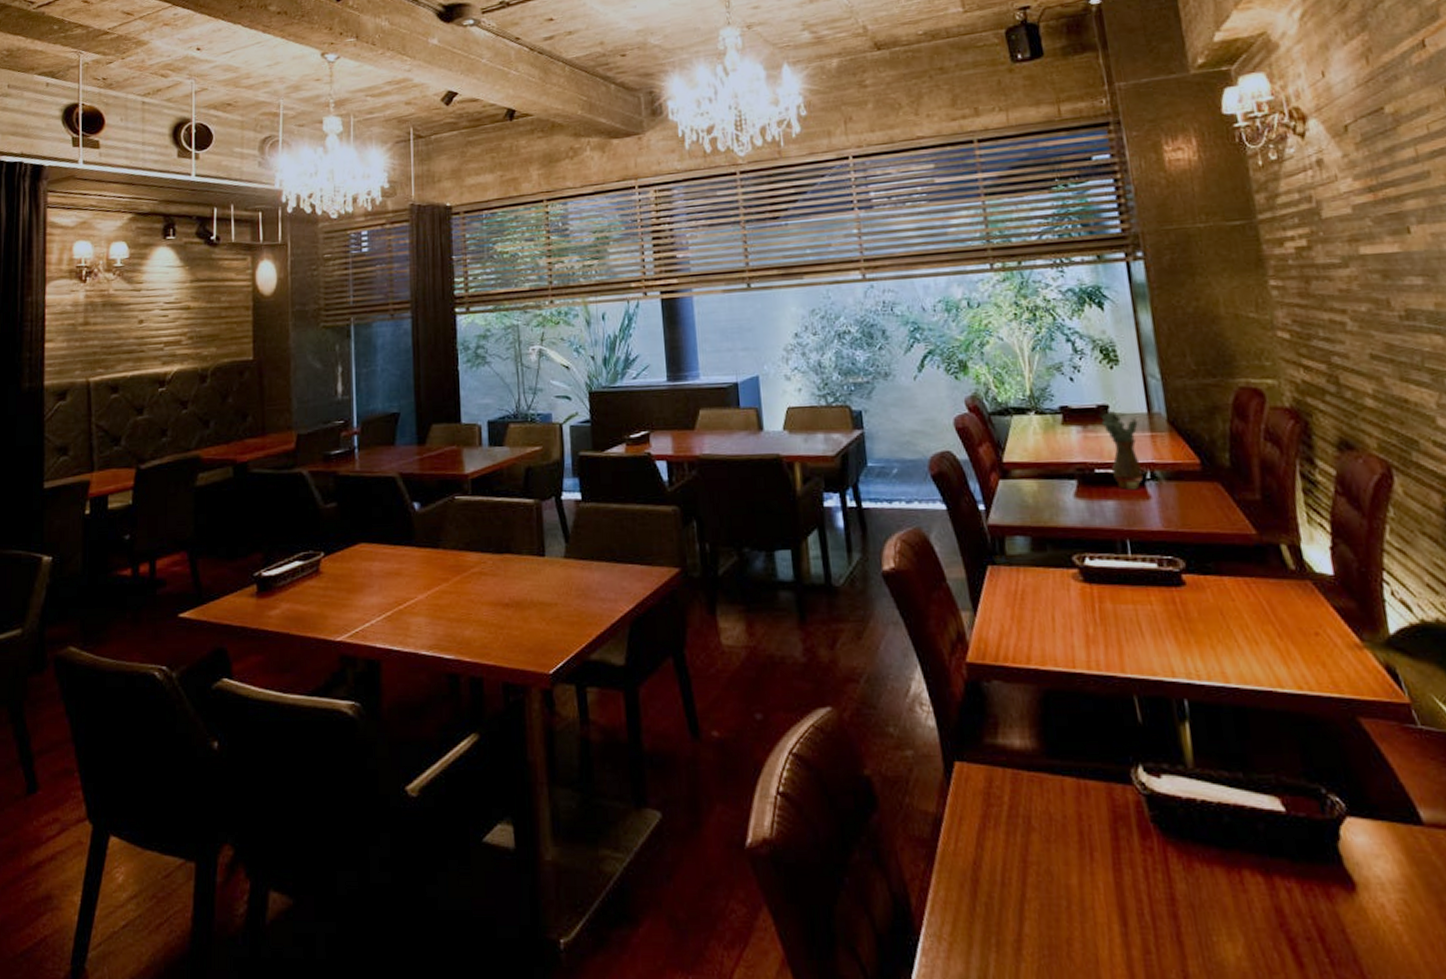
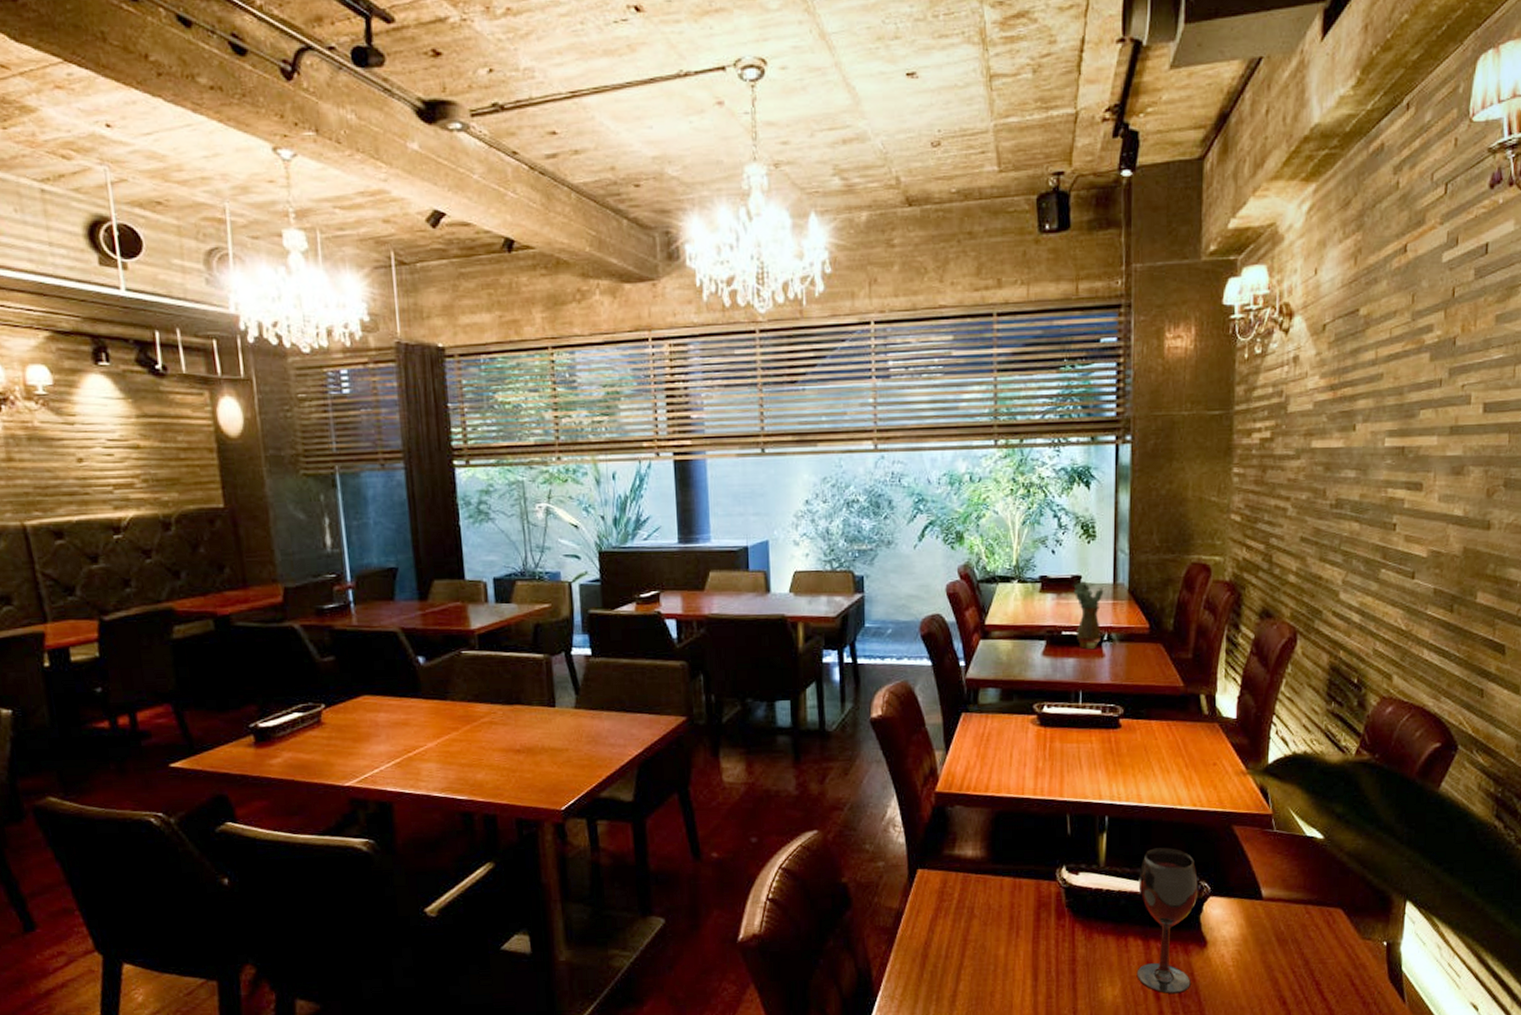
wine glass: none [1242,745,1345,960] -> present [1136,847,1199,994]

